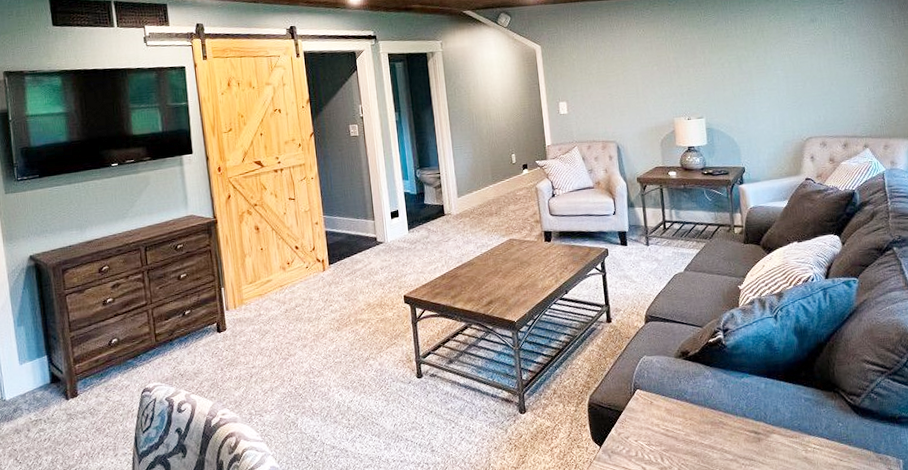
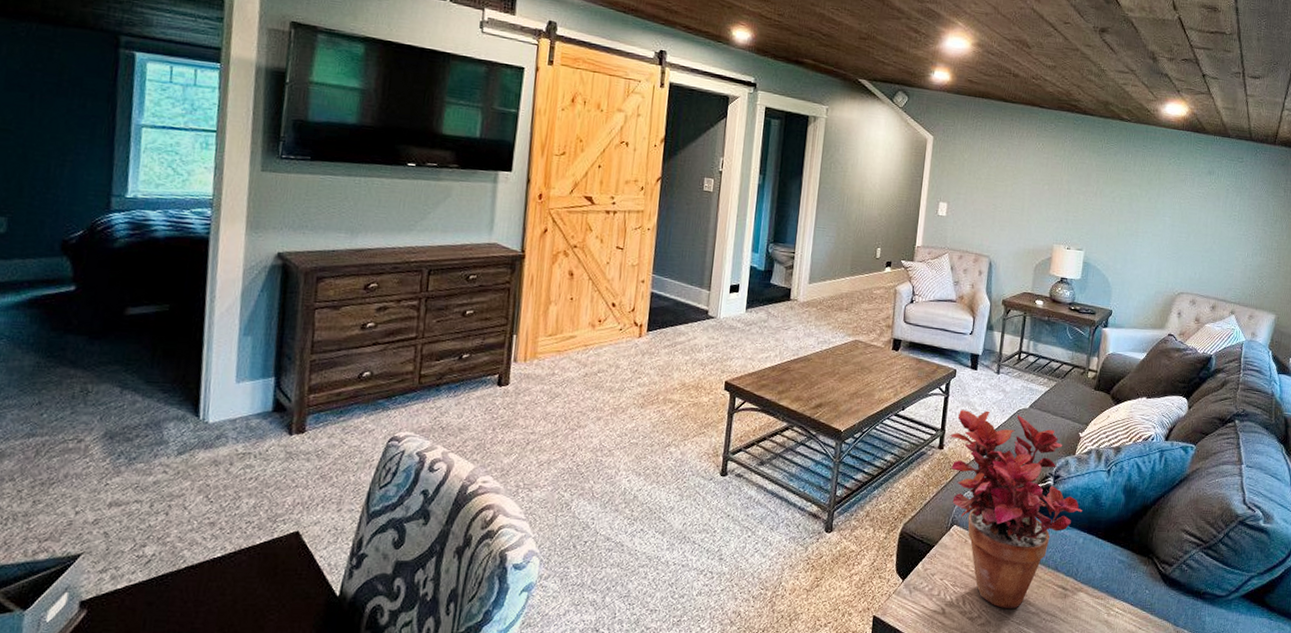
potted plant: none [616,279,758,459] -> present [951,410,1082,609]

